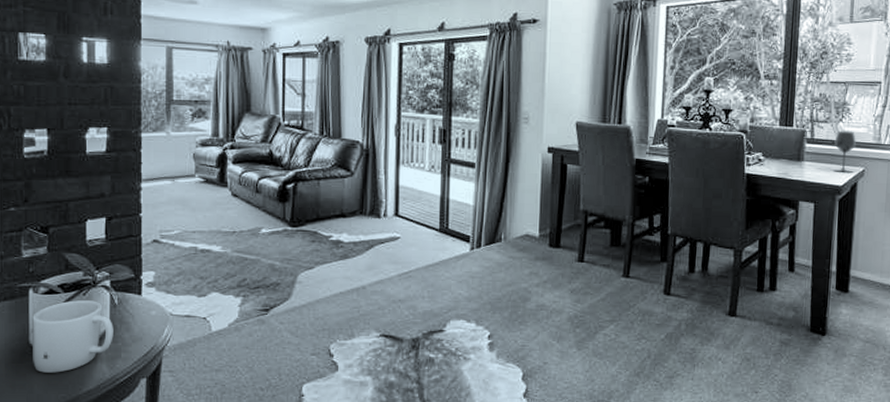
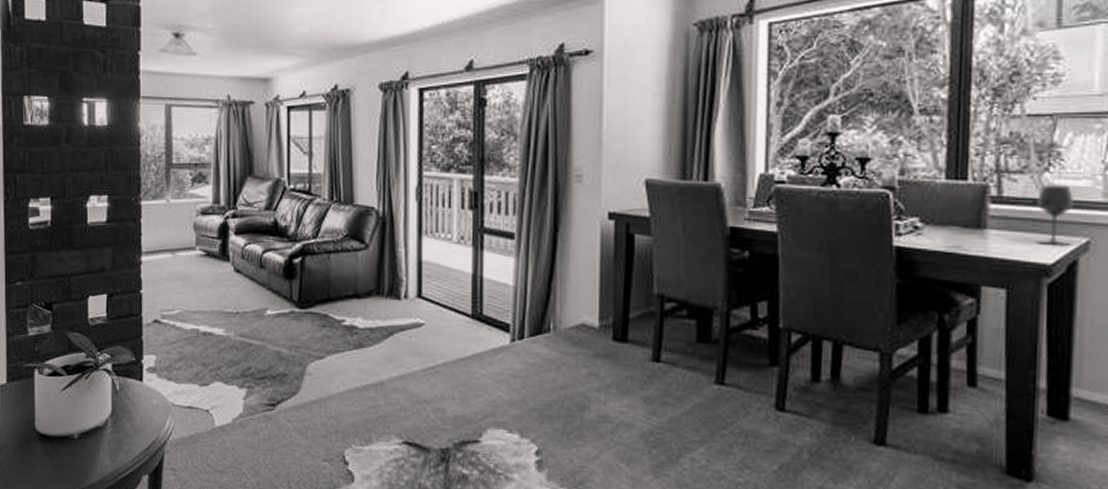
mug: present [32,300,113,373] -> none [38,384,115,463]

